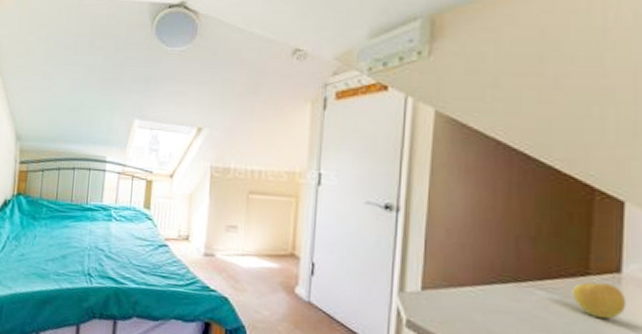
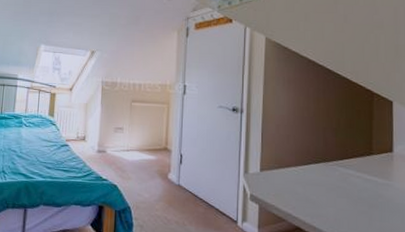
apple: present [572,282,627,319] -> none [362,159,398,186]

